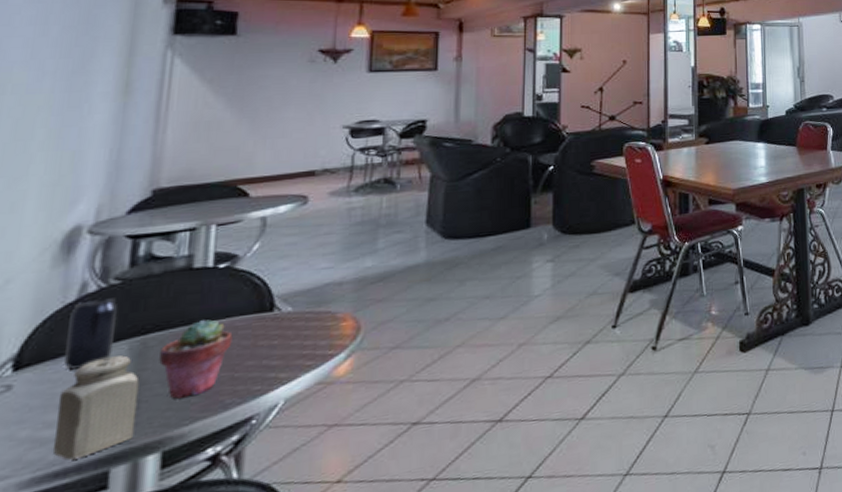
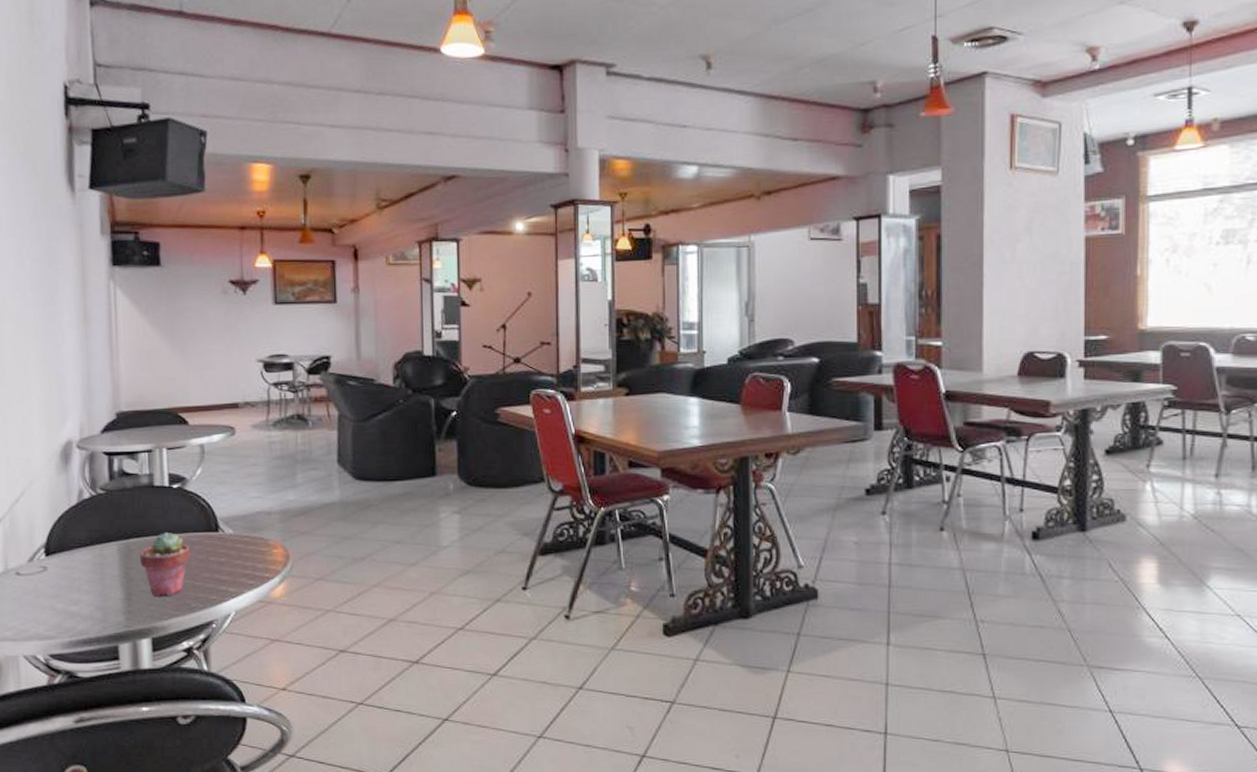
salt shaker: present [53,355,140,460] -> none [77,554,131,632]
beverage can: present [64,298,117,370] -> none [75,505,108,561]

